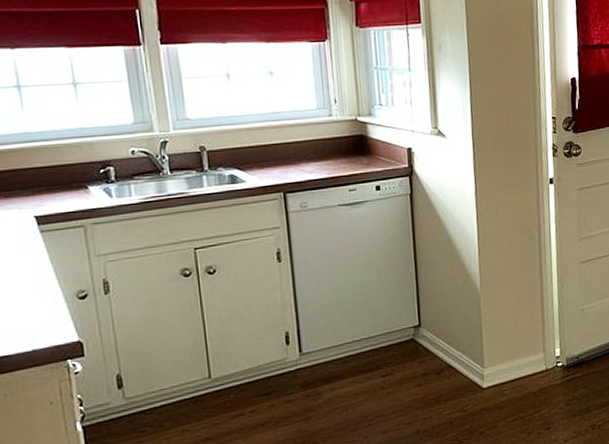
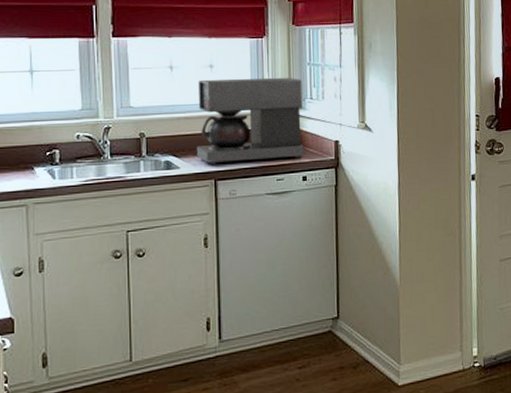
coffee maker: none [258,82,377,178] -> present [196,77,305,165]

